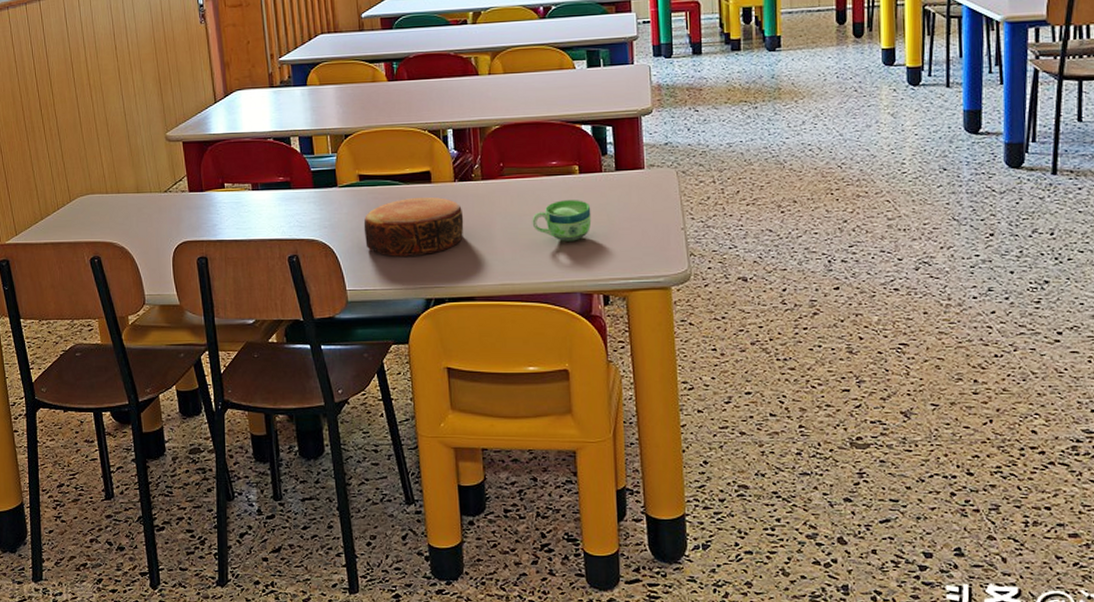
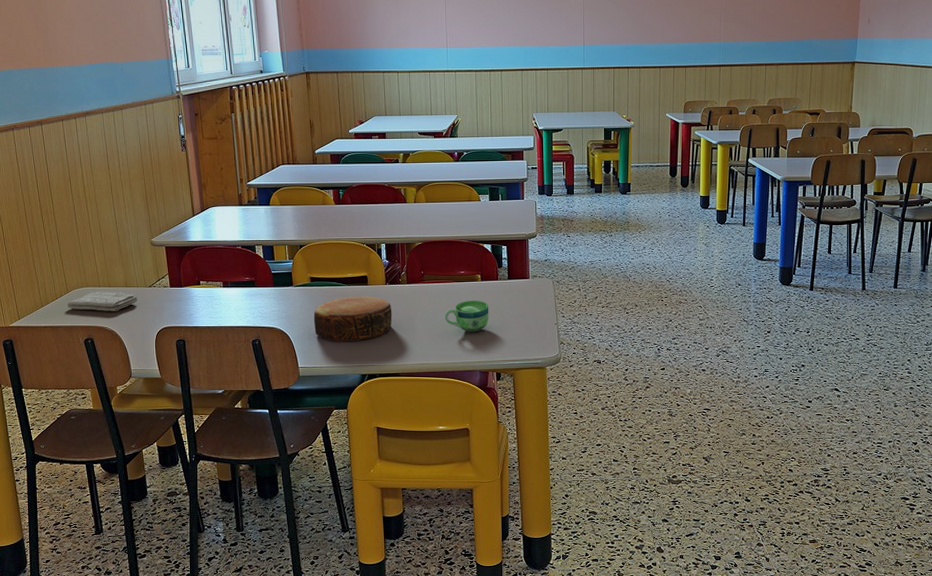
washcloth: none [70,199,152,224] -> present [67,291,138,311]

